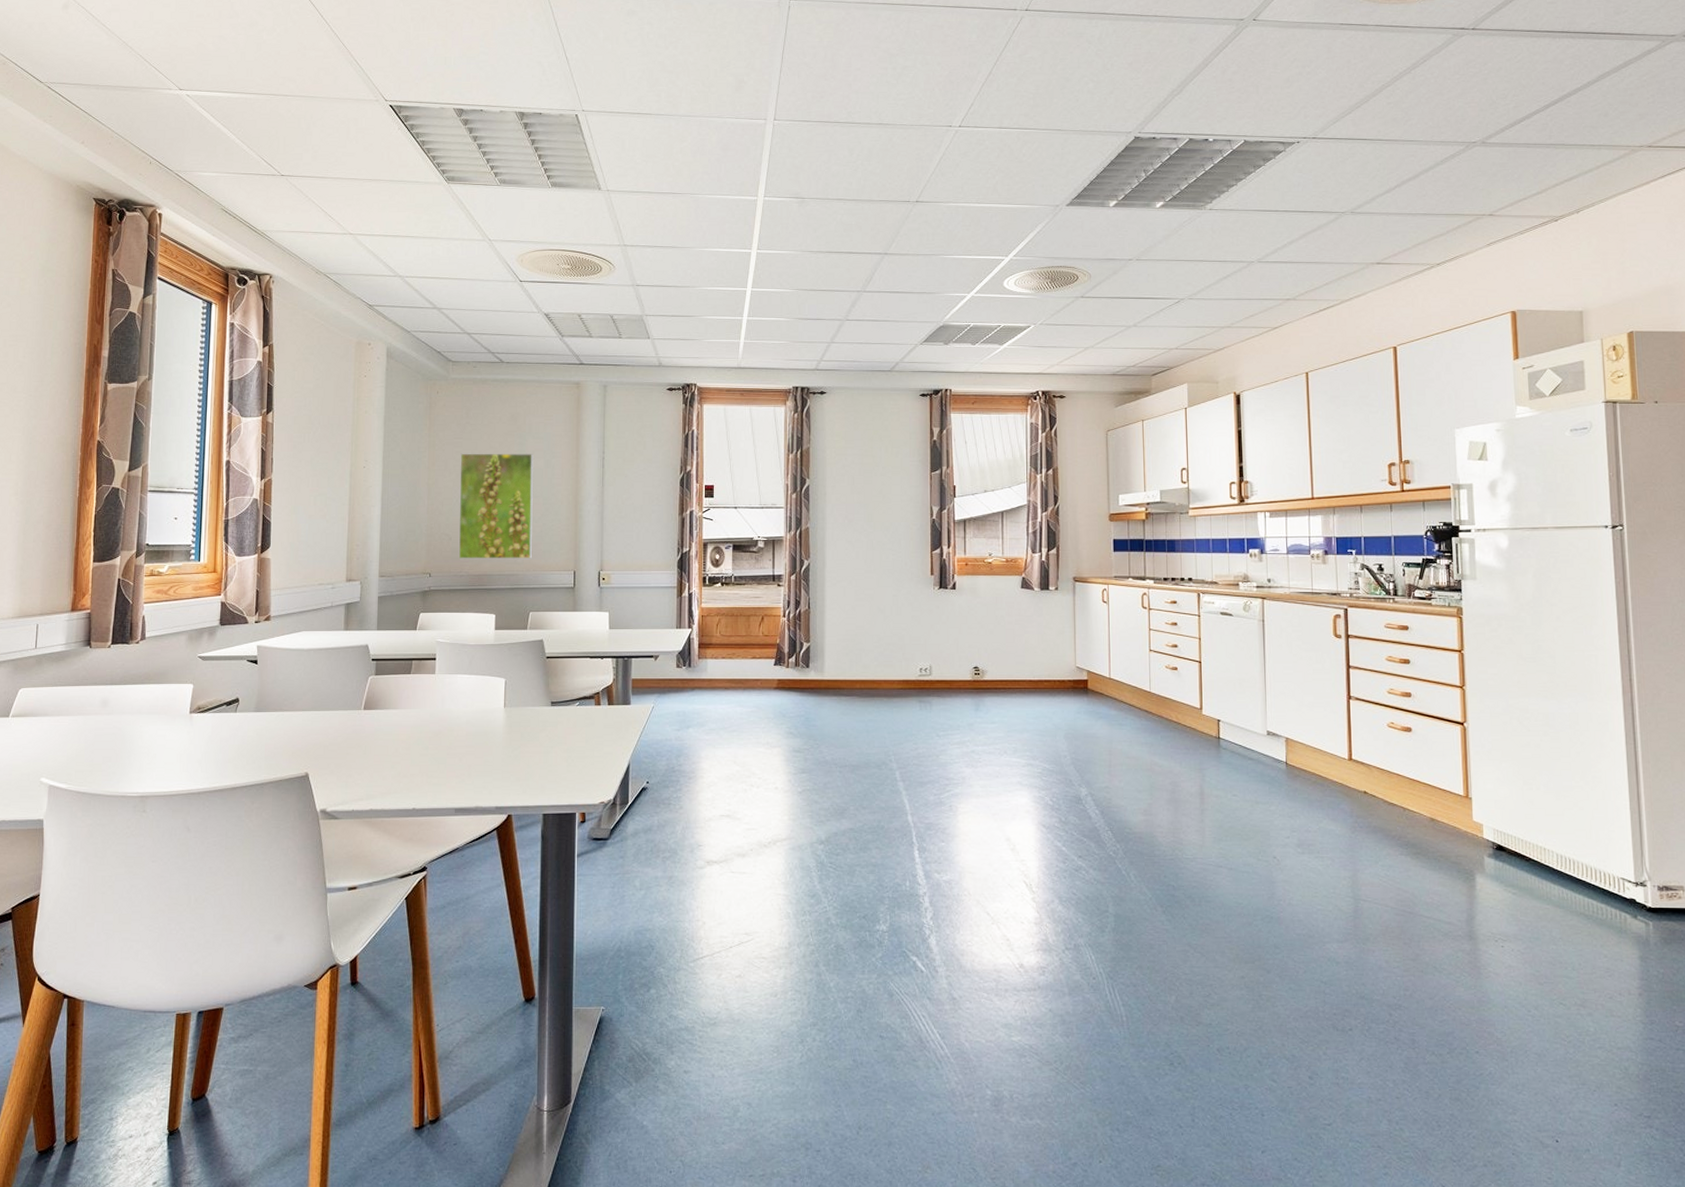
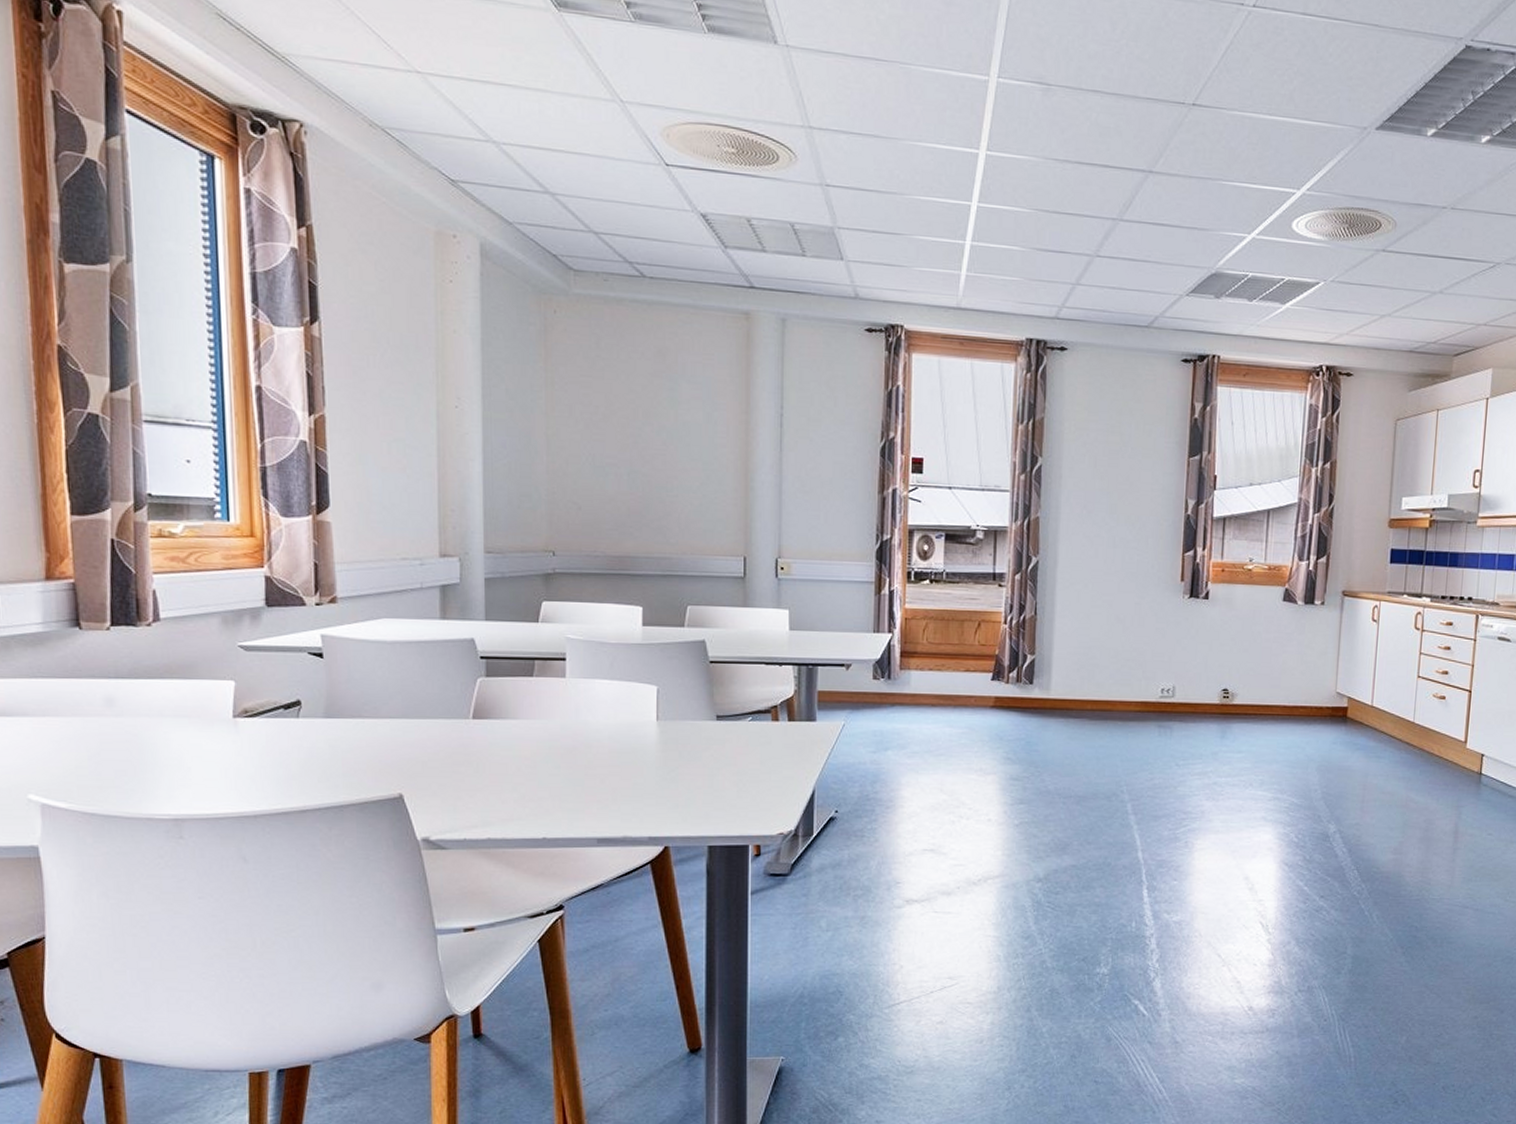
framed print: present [458,453,533,559] -> none [589,396,689,539]

